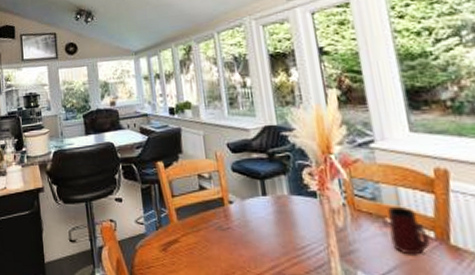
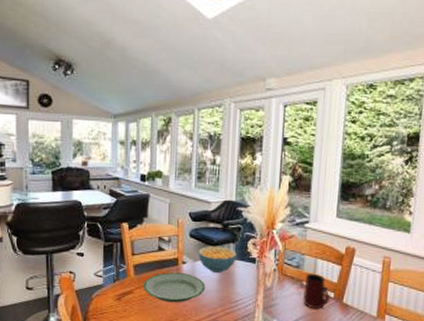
plate: none [188,214,261,252] -> present [143,272,205,303]
cereal bowl: none [245,179,292,212] -> present [198,245,237,273]

